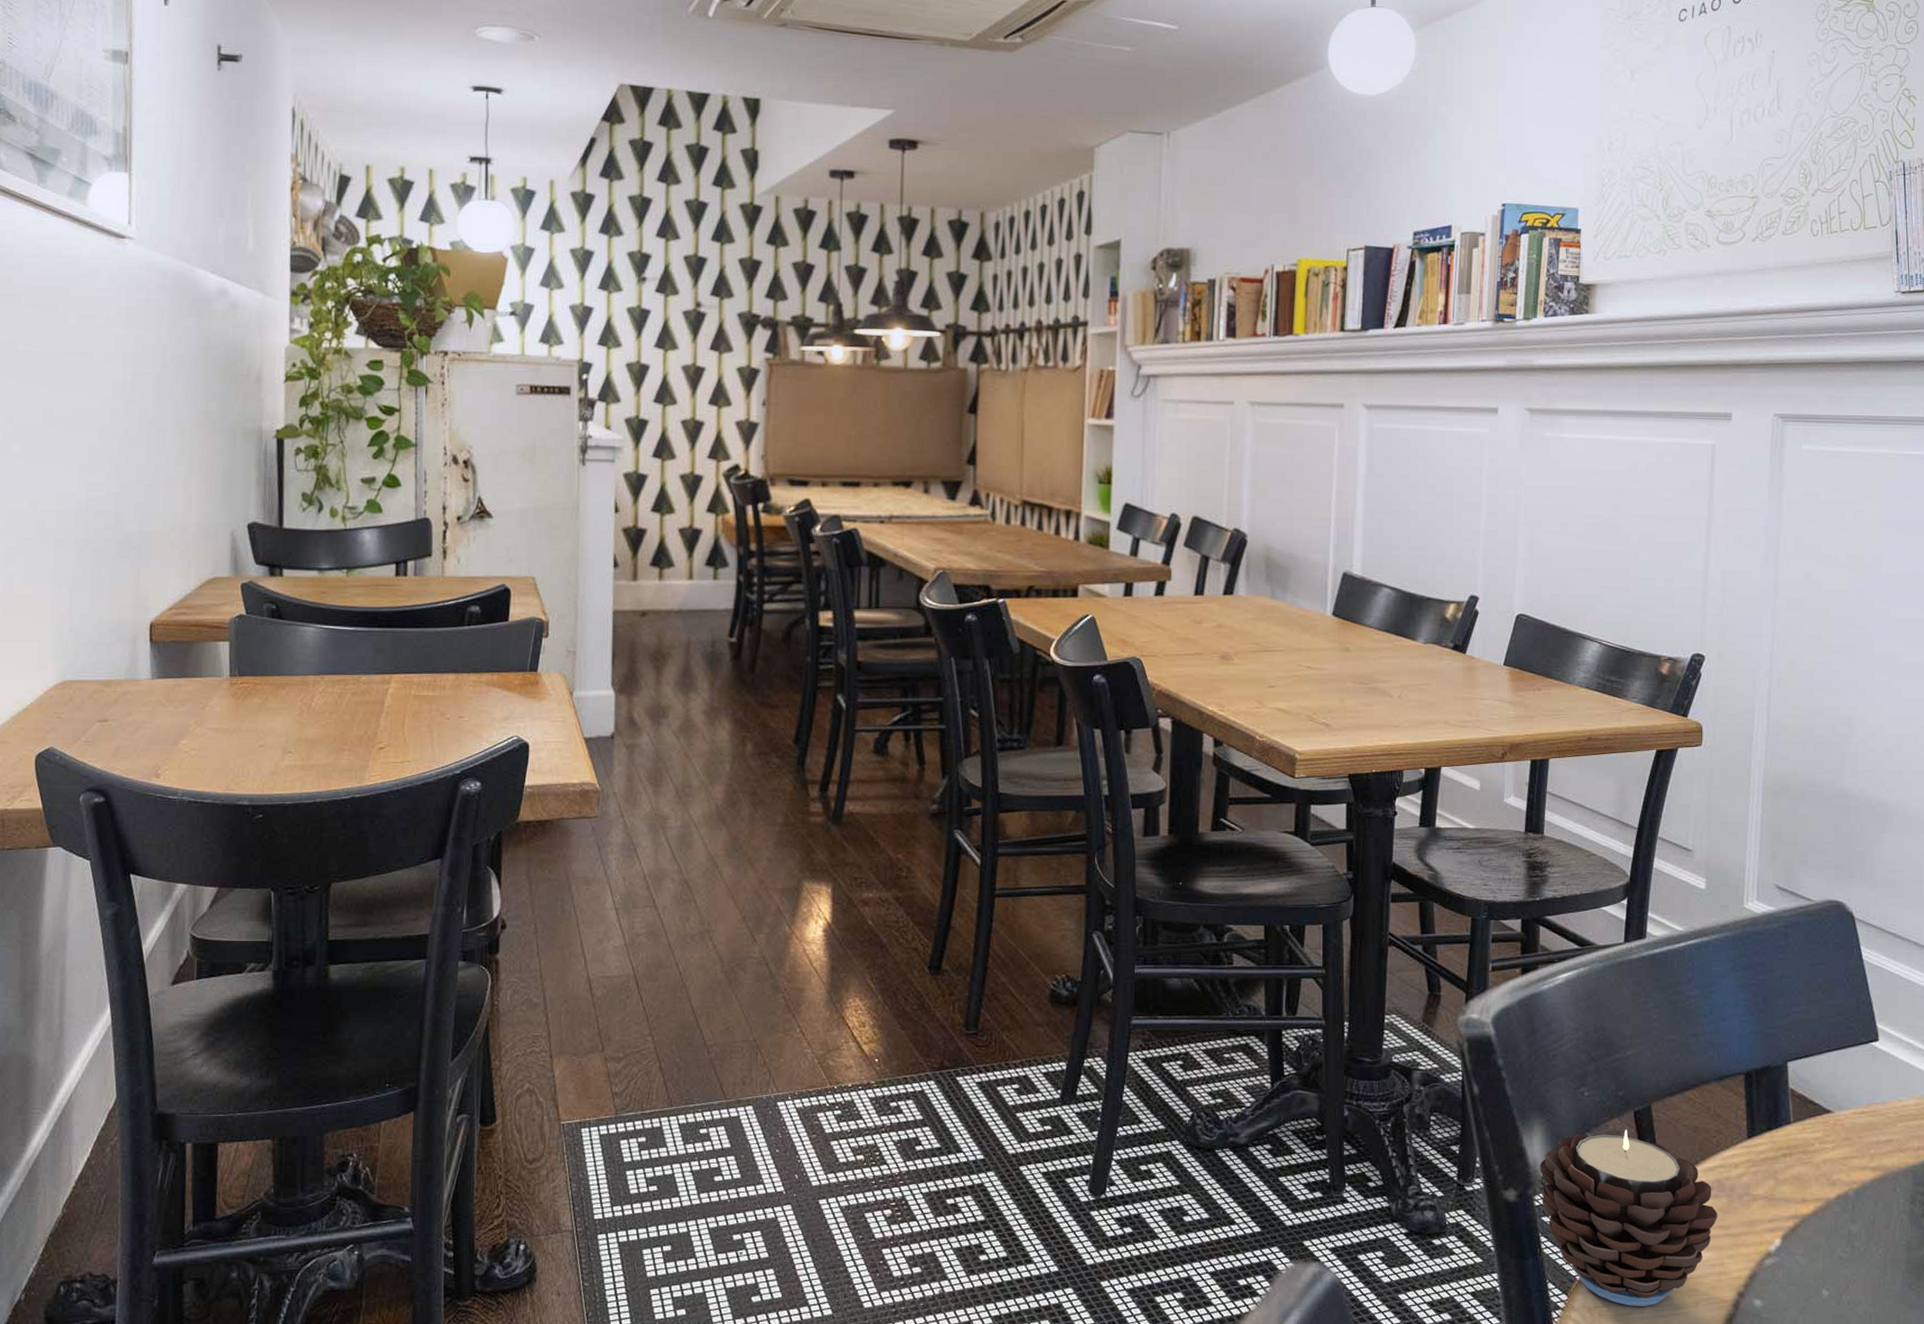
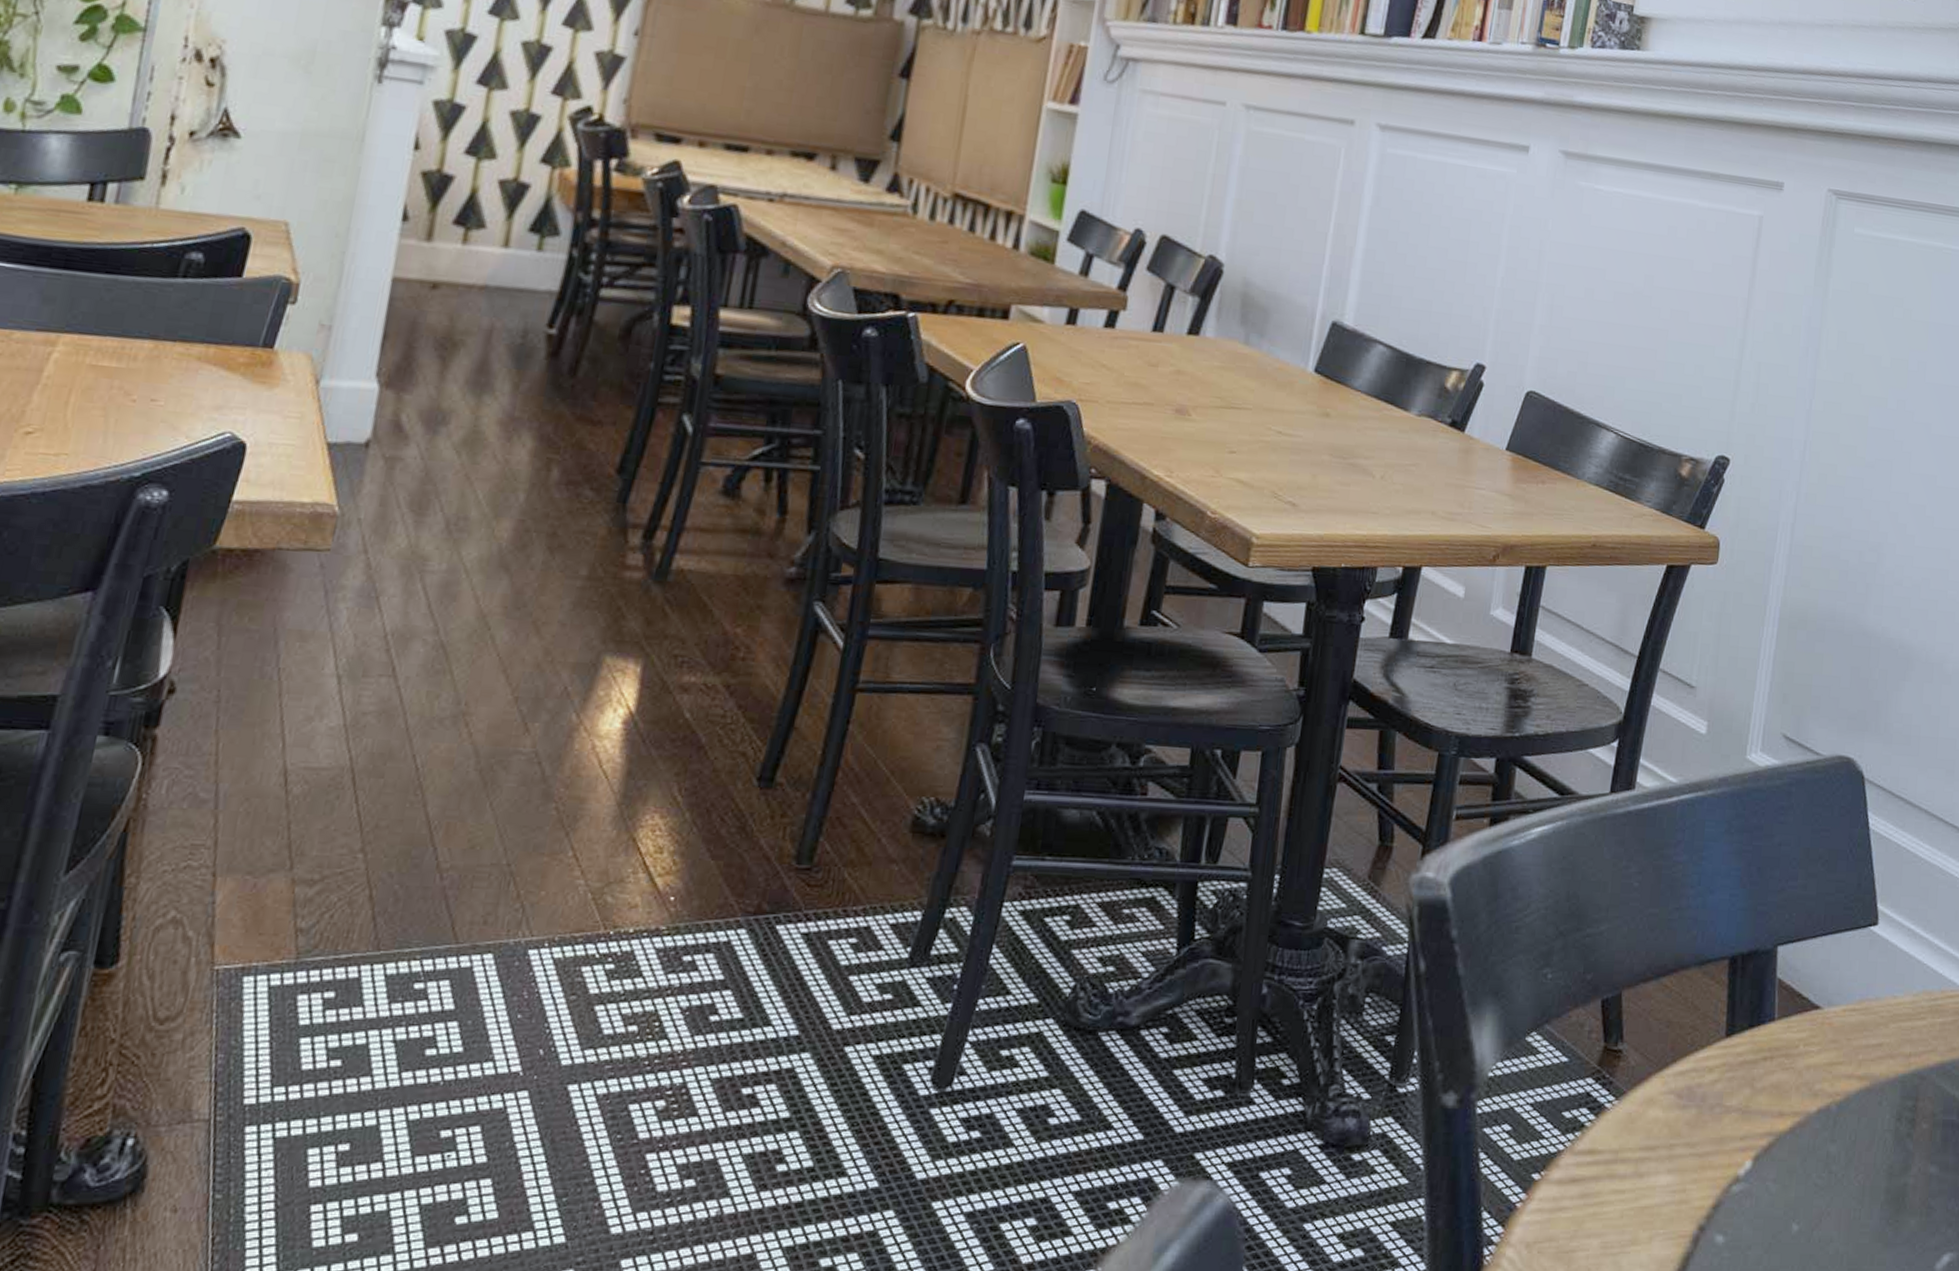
candle: present [1539,1129,1718,1306] -> none [1485,1021,1685,1242]

